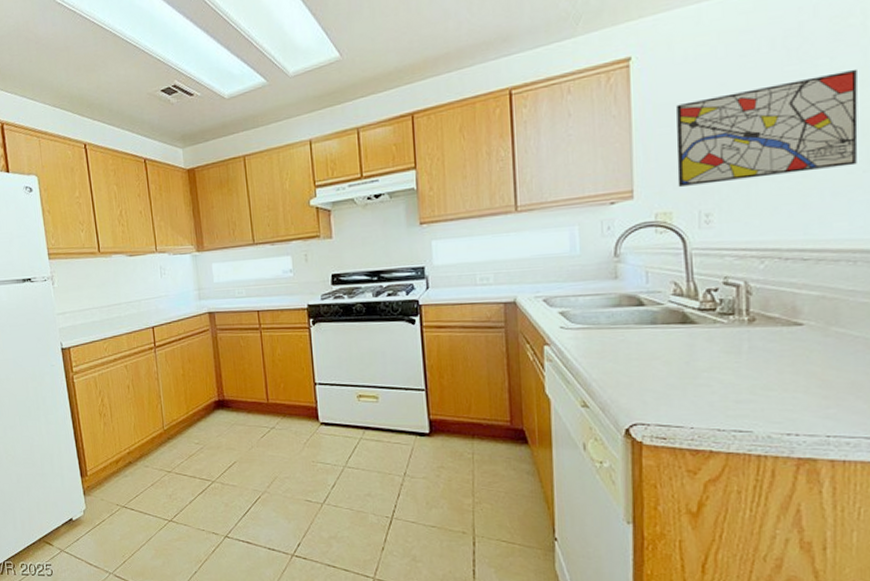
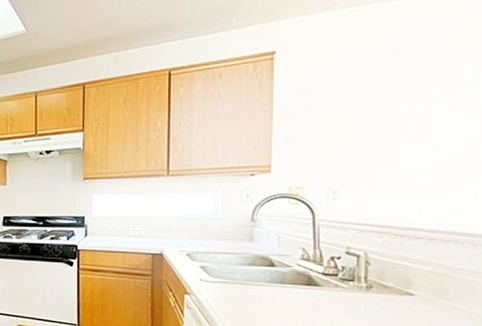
wall art: present [676,68,858,187] -> none [310,76,471,165]

